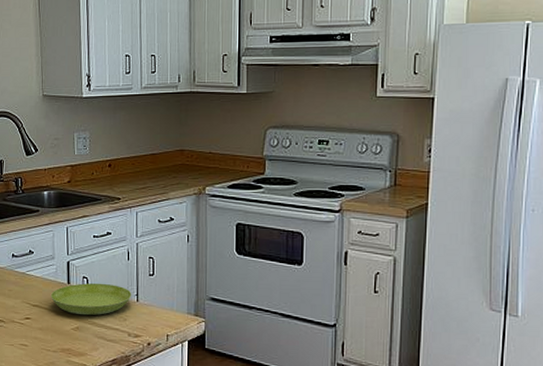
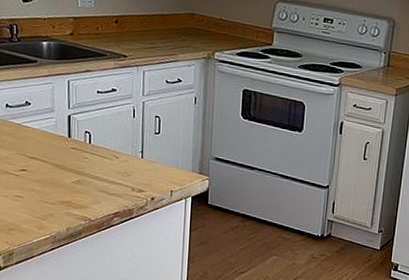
saucer: present [50,283,132,316] -> none [49,137,137,170]

